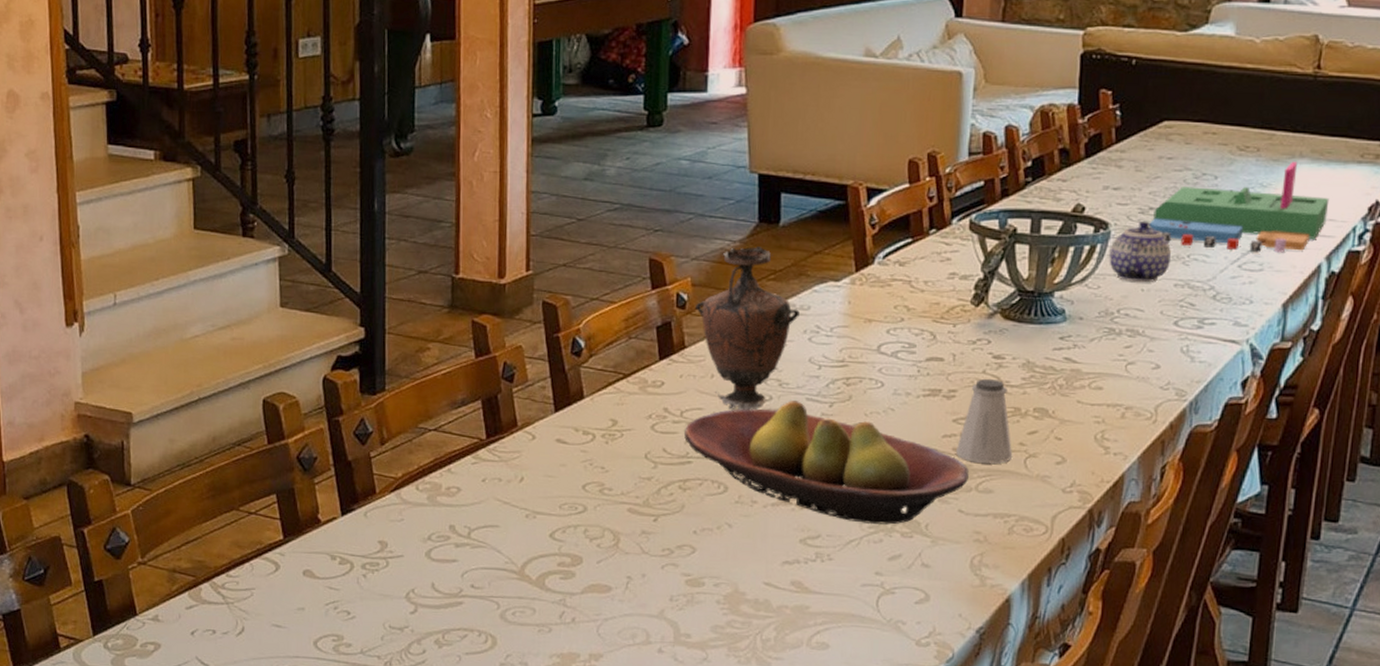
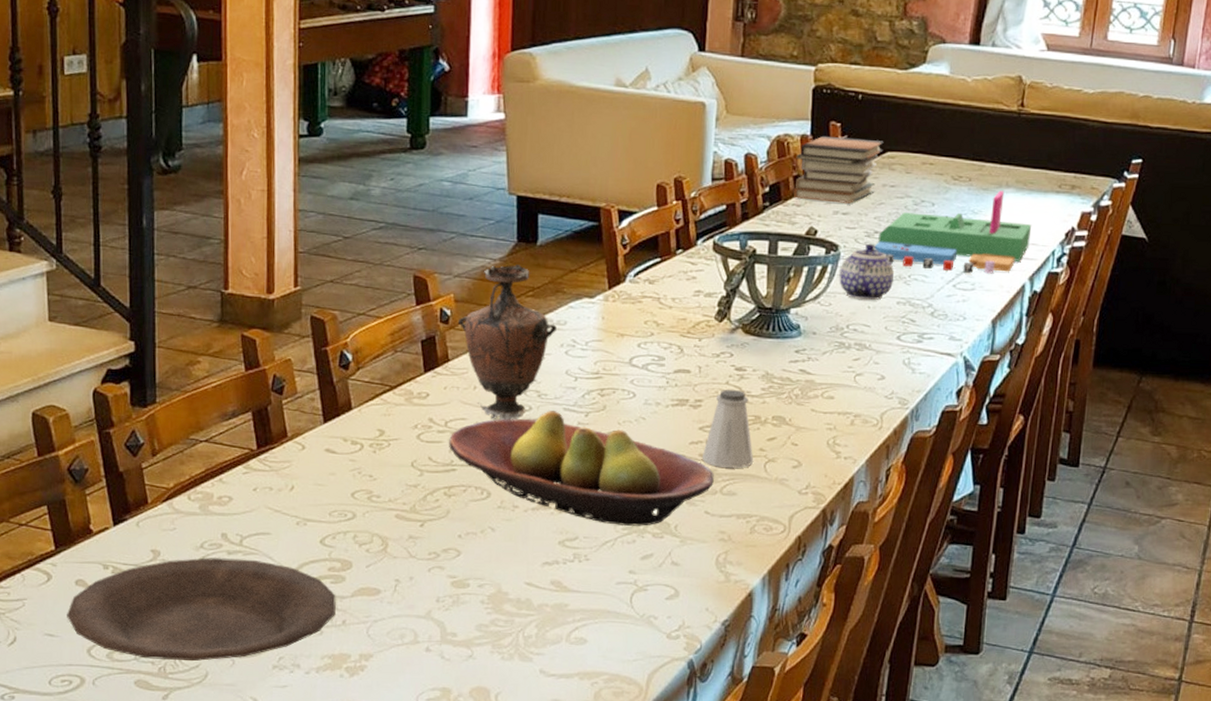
plate: none [294,550,566,656] -> present [67,557,336,661]
book stack: none [1059,104,1160,178] -> present [794,135,884,204]

